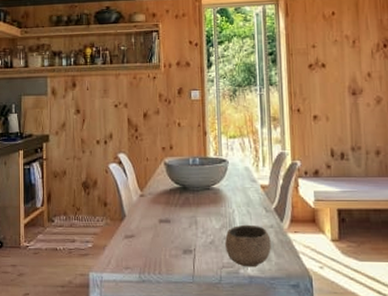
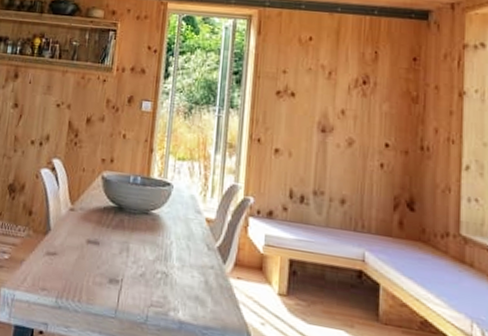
bowl: present [225,224,271,268] -> none [157,260,209,312]

